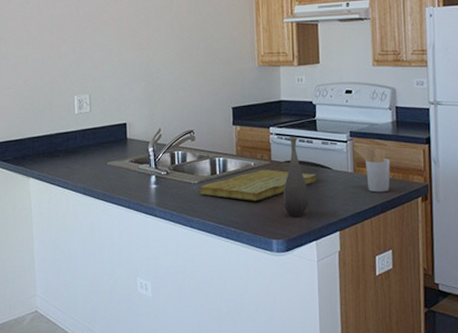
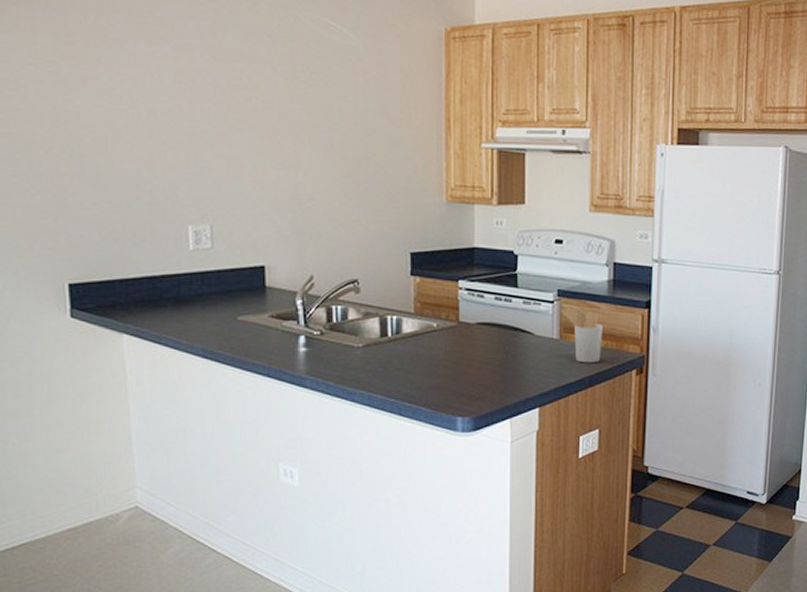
cutting board: present [200,169,317,201] -> none [366,332,515,370]
bottle: present [282,136,309,216] -> none [470,292,504,389]

